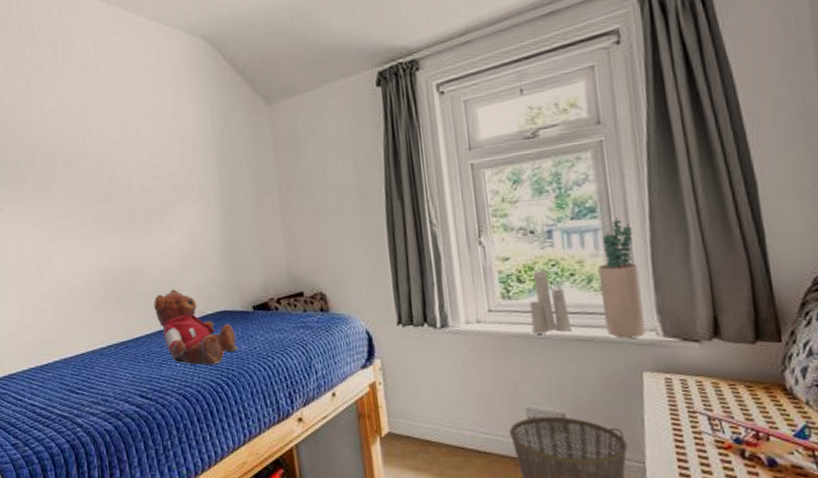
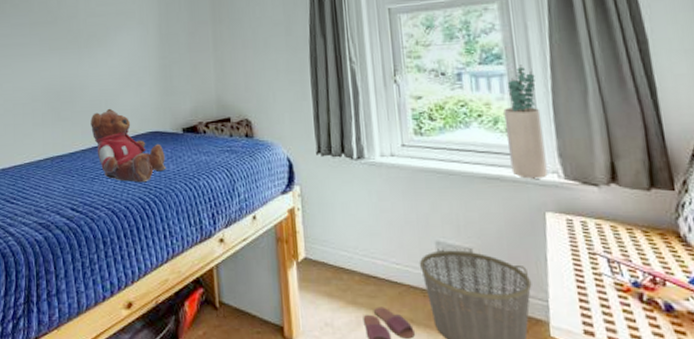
candle: present [529,264,572,334] -> none [439,104,480,170]

